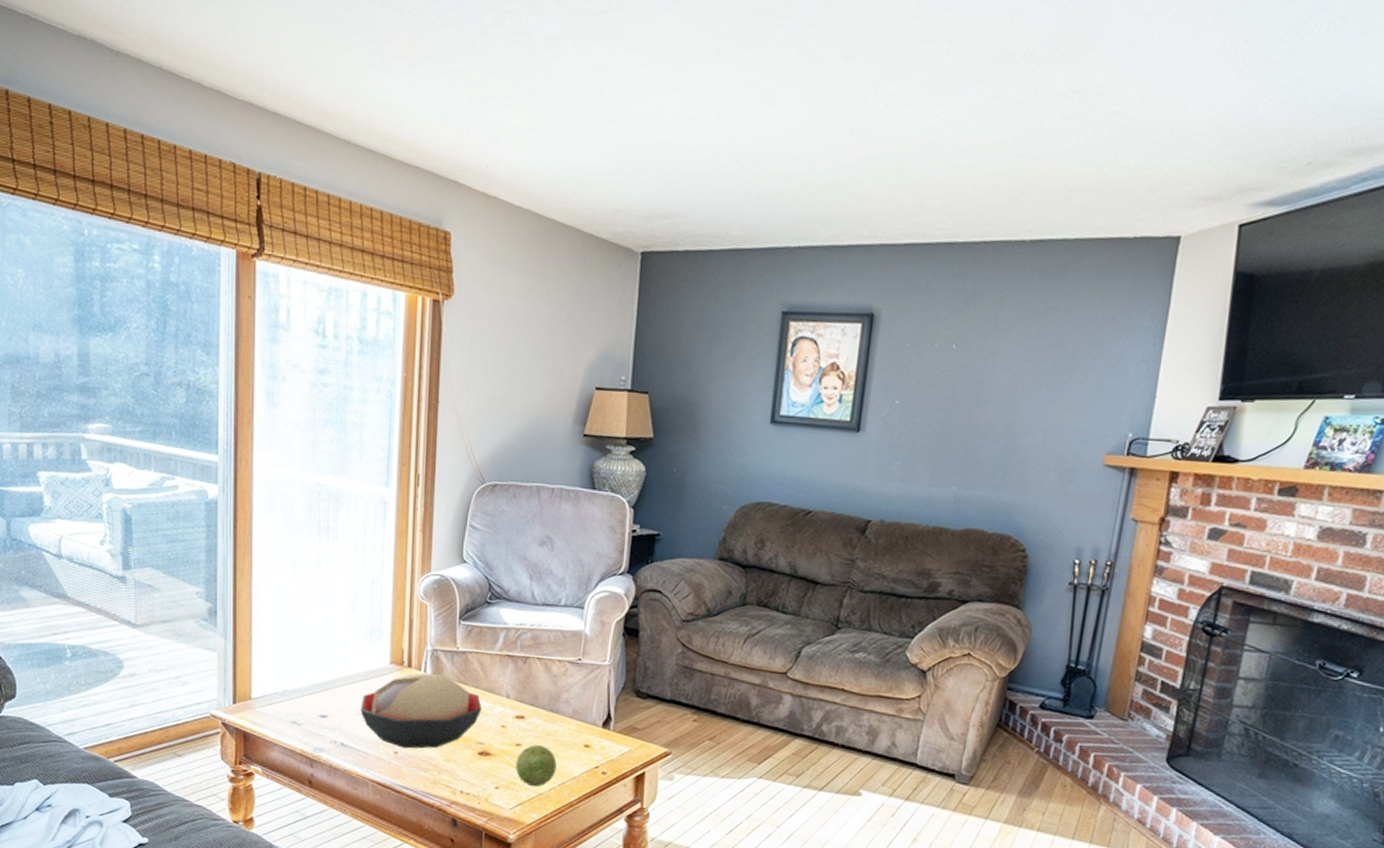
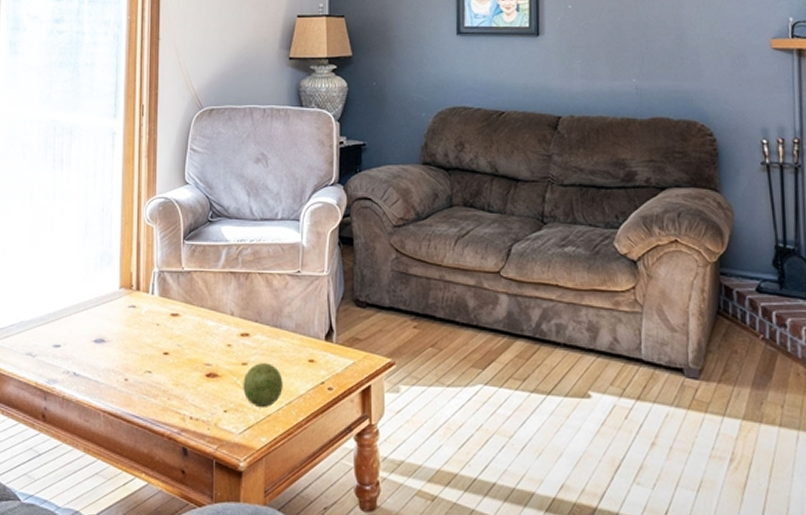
decorative bowl: present [360,673,482,749] -> none [92,296,208,375]

